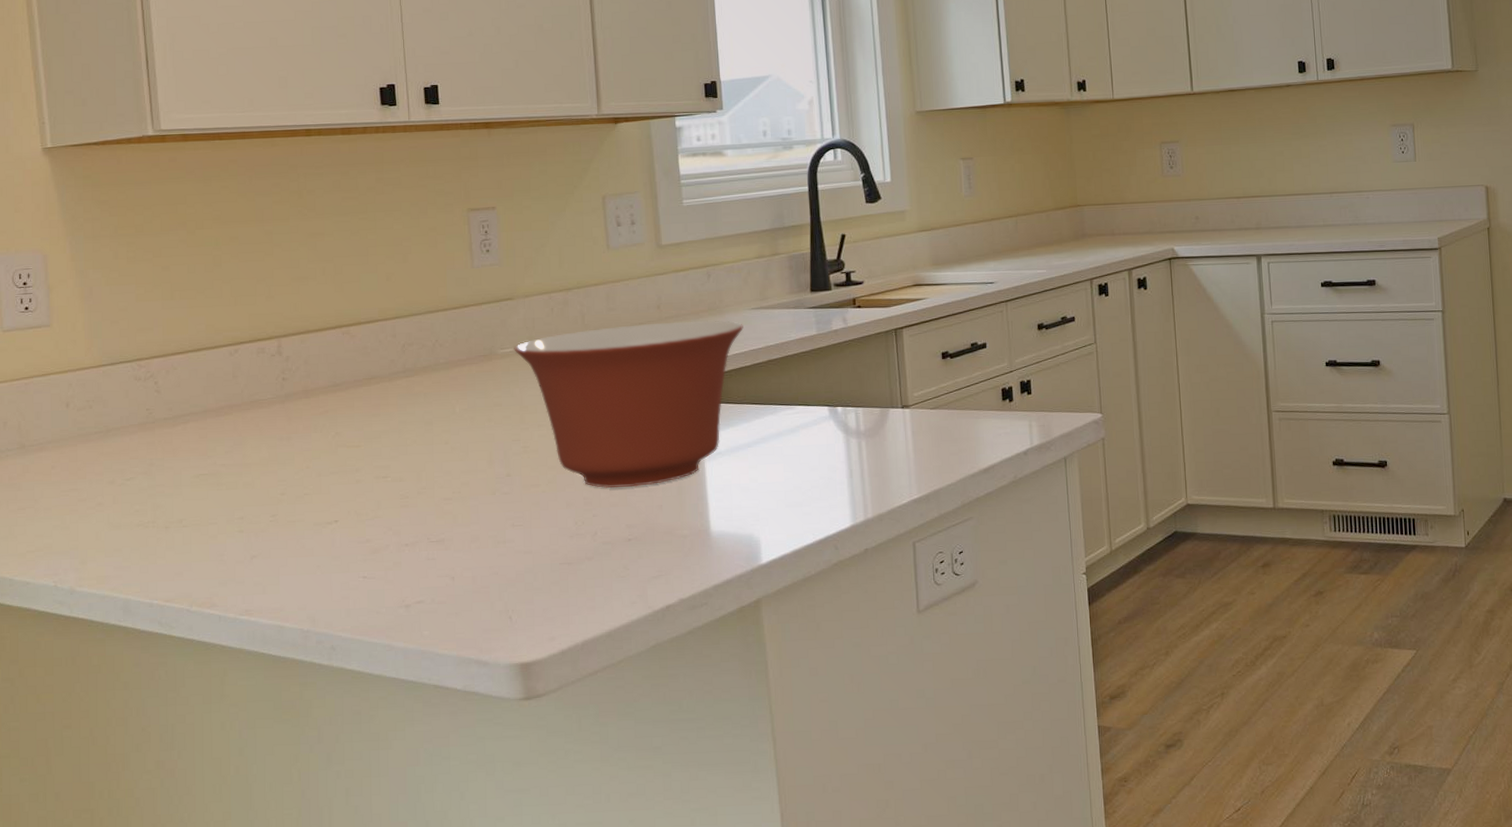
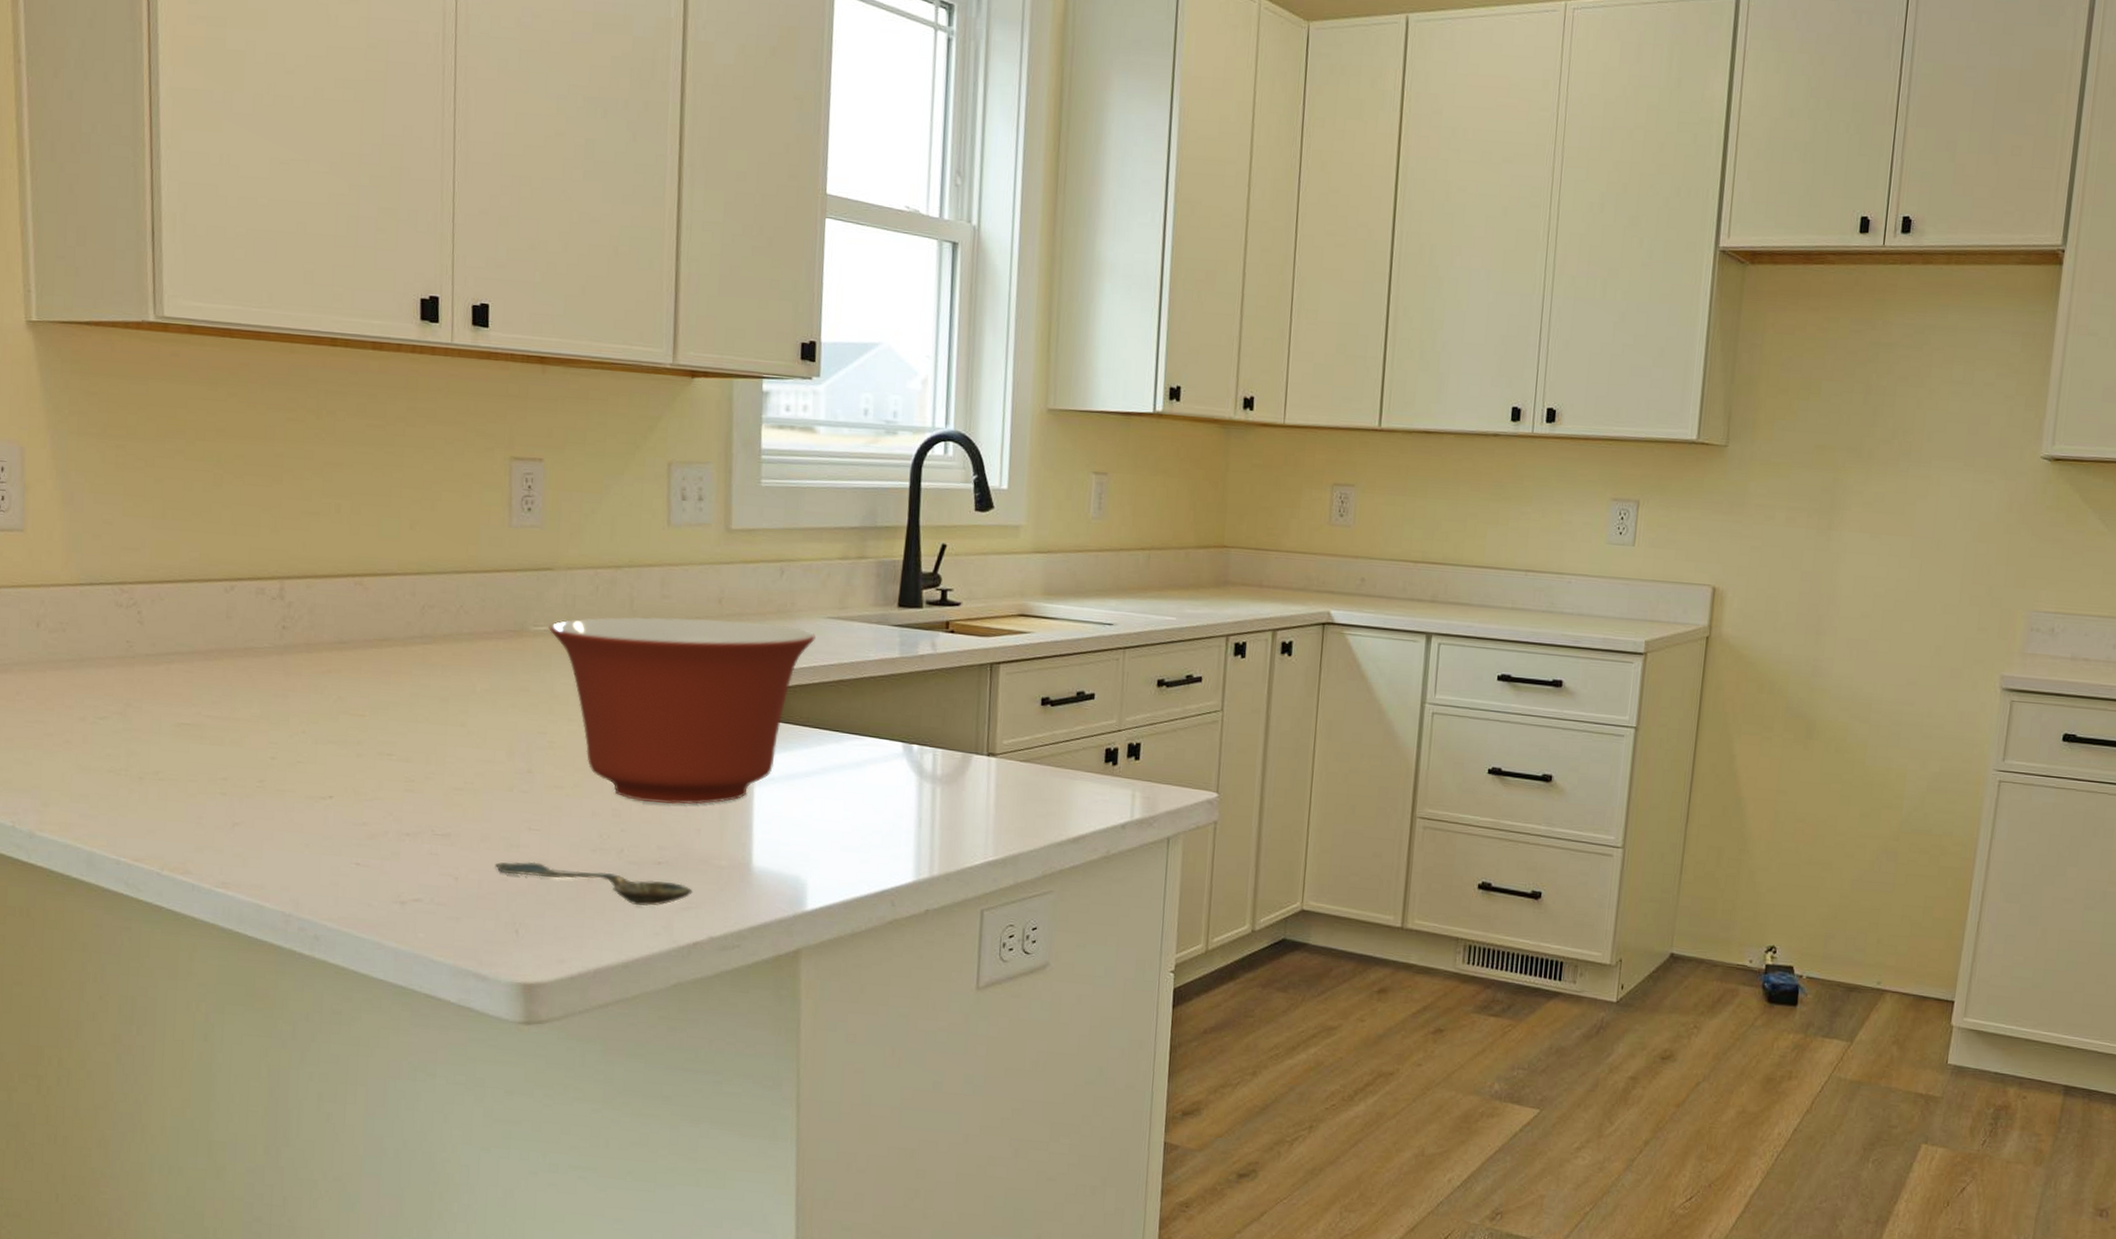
spoon: none [486,554,661,580] -> present [495,861,693,906]

